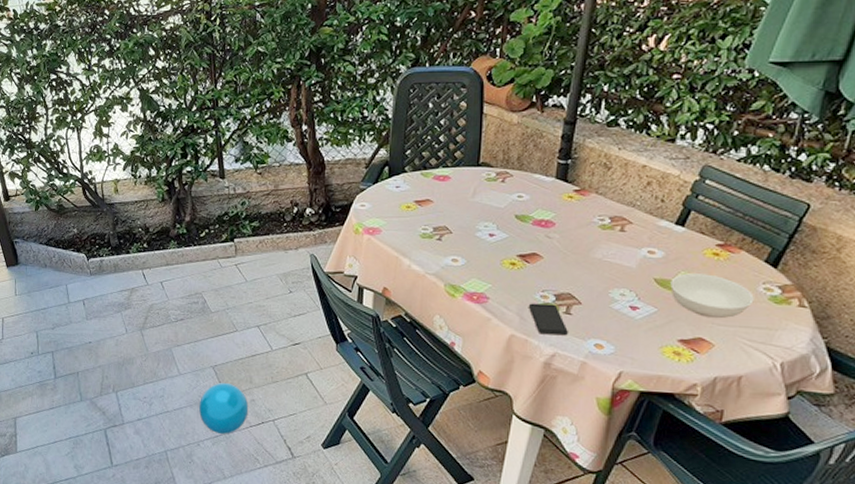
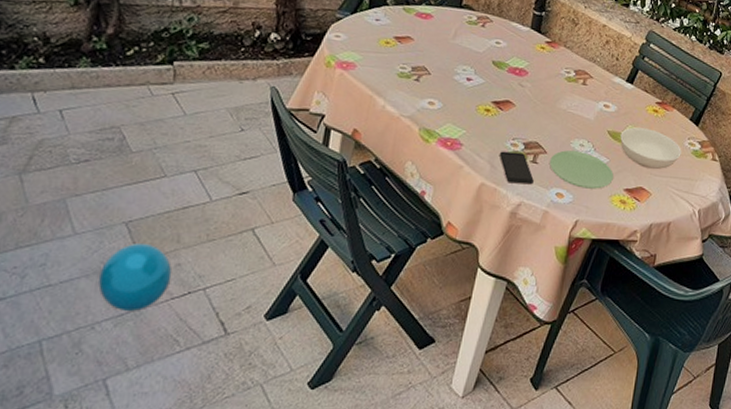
plate: none [586,300,664,340] -> present [550,150,614,189]

